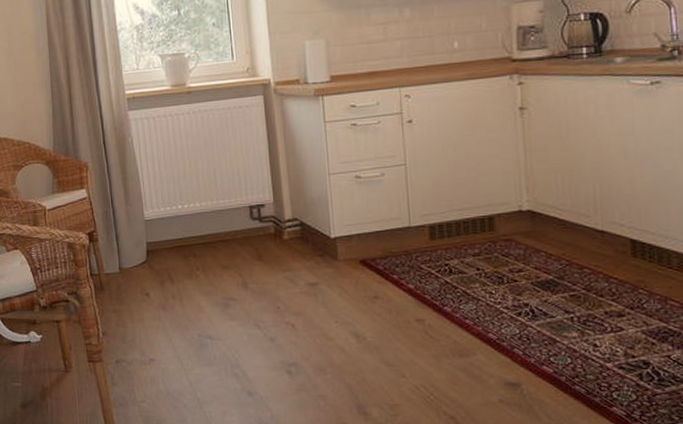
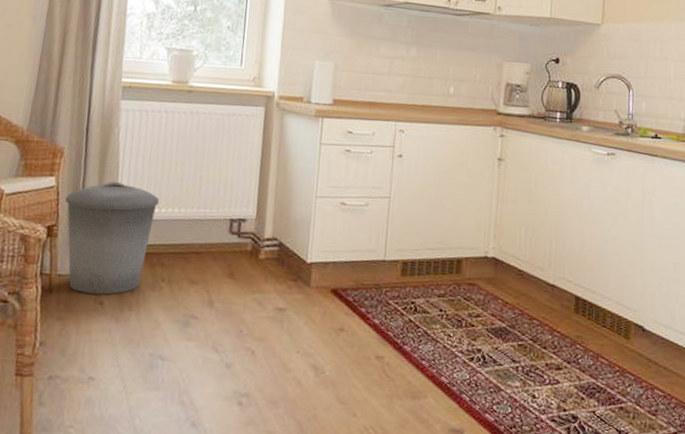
trash can: none [97,185,180,287] -> present [64,181,159,295]

